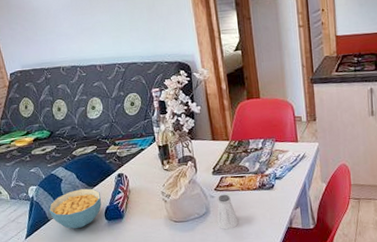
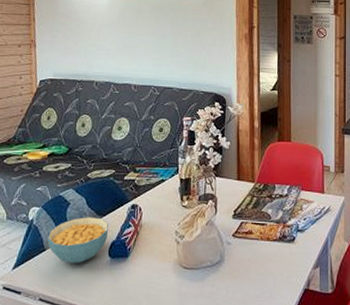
saltshaker: present [217,194,239,230] -> none [230,242,253,284]

